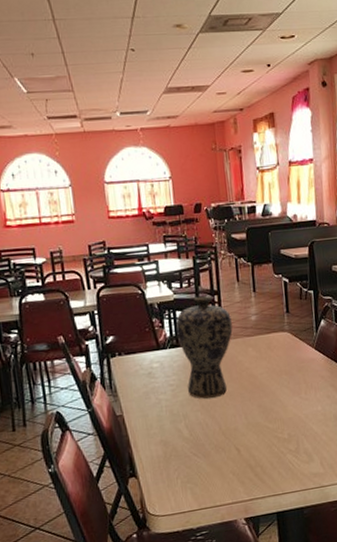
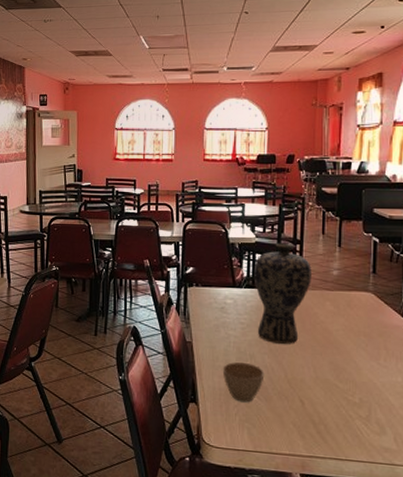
cup: none [158,424,200,465] -> present [222,362,265,403]

